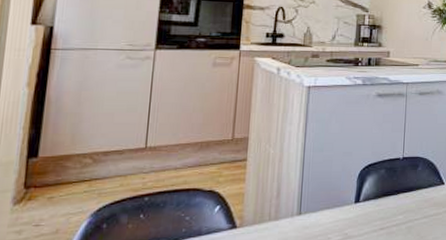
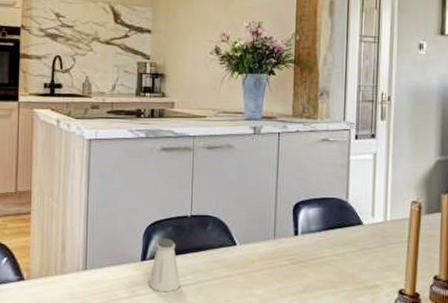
saltshaker: none [361,180,391,233] -> present [149,238,180,293]

